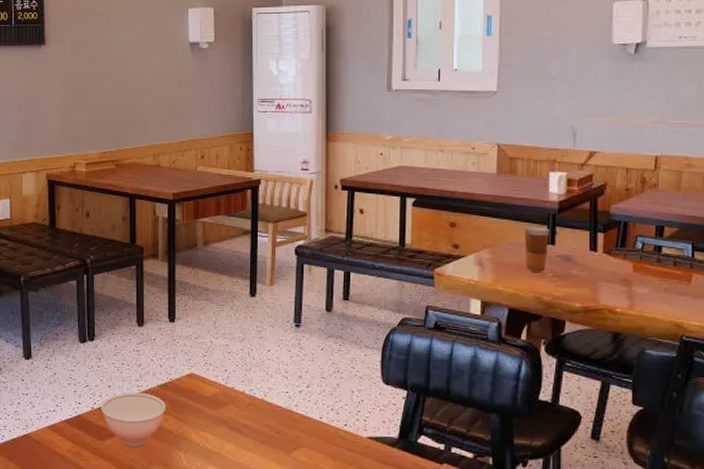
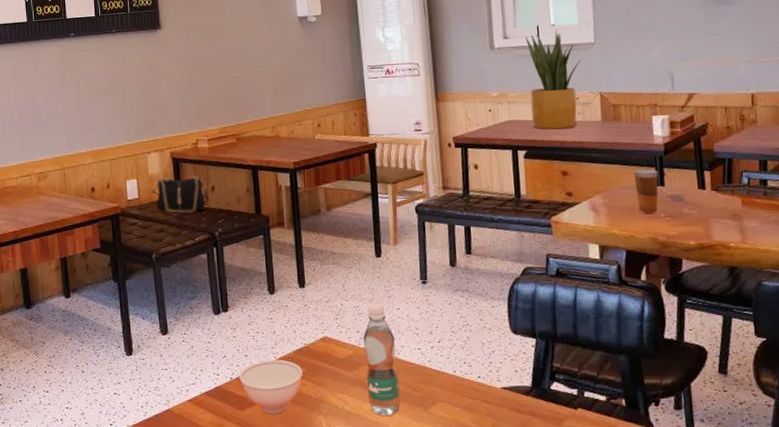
handbag: none [25,200,83,238] -> present [152,176,209,213]
bottle: none [230,343,263,458] -> present [363,303,401,417]
planter: none [425,74,482,179] -> present [525,28,581,130]

